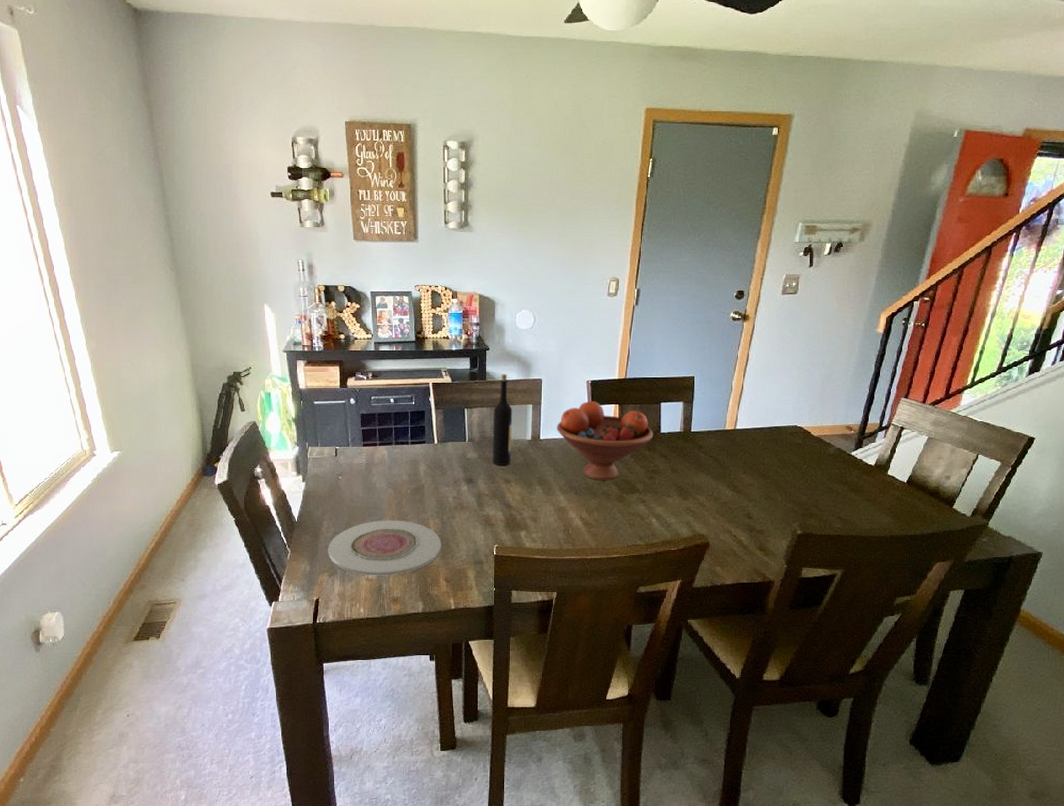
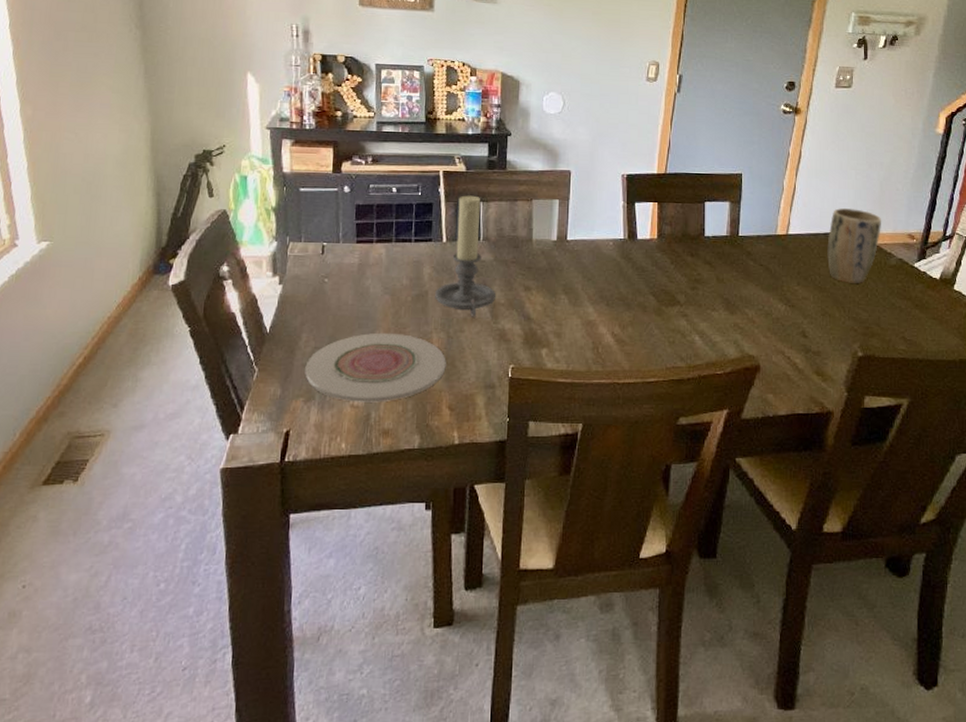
candle holder: none [430,403,480,506] -> present [435,195,495,317]
wine bottle: present [492,374,513,465] -> none [510,164,536,270]
fruit bowl: present [557,400,654,481] -> none [587,197,697,291]
plant pot: none [771,405,823,471] -> present [827,208,882,283]

